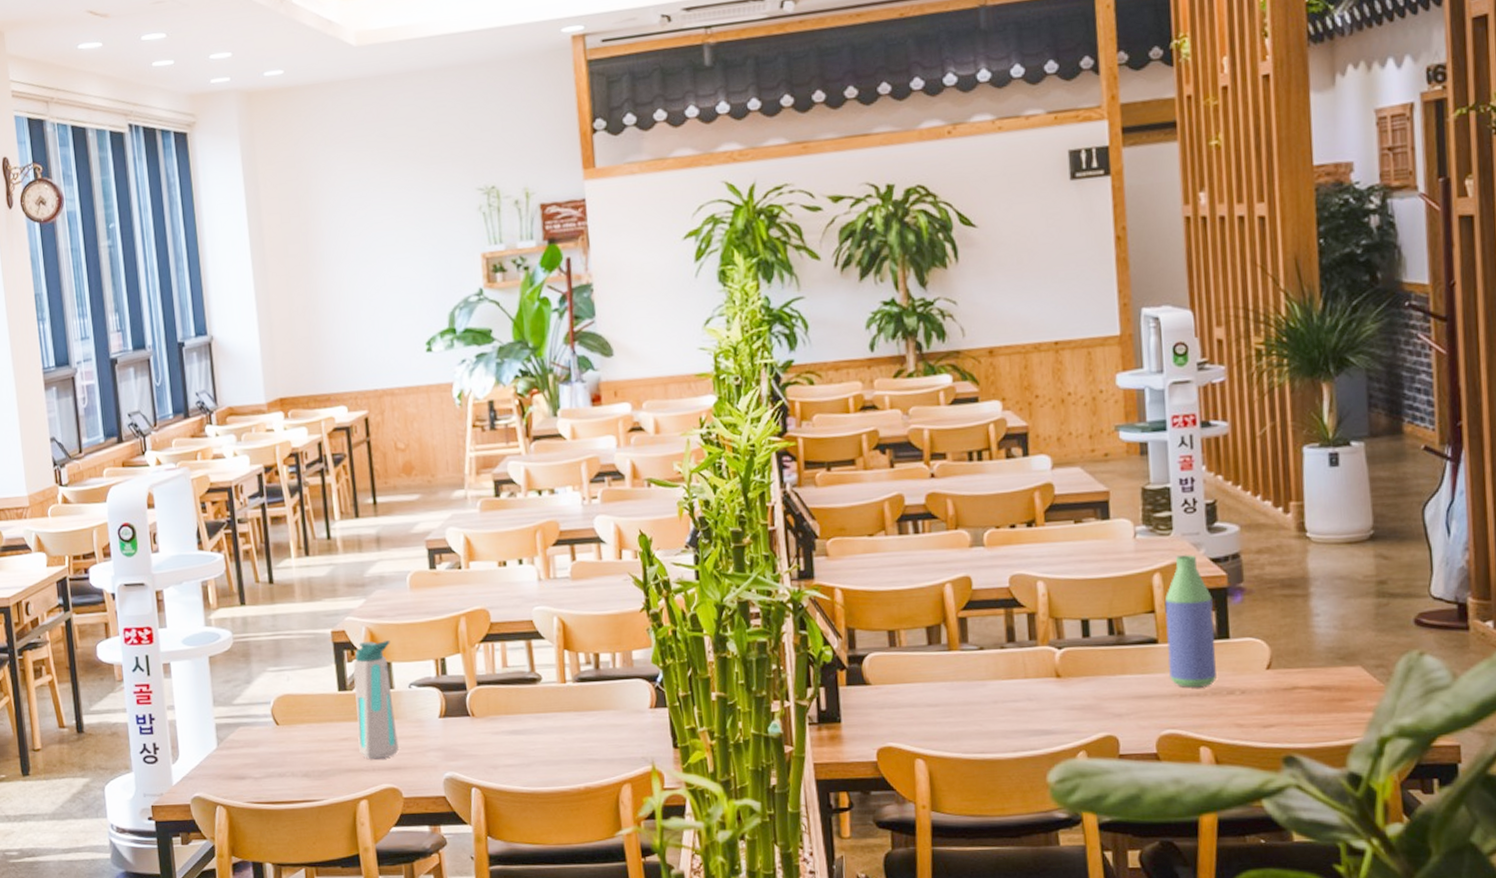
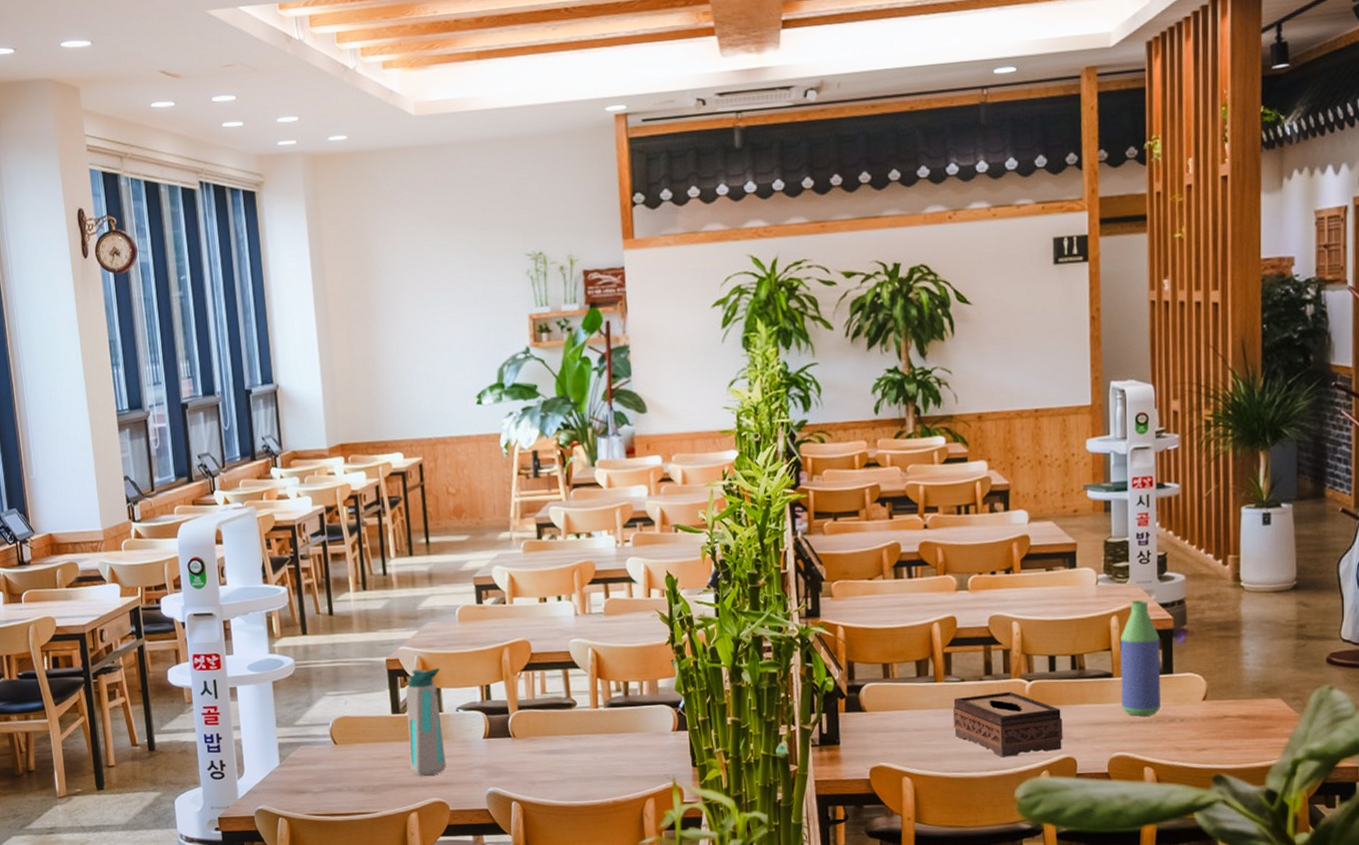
tissue box: none [970,660,1102,736] -> present [952,691,1063,757]

